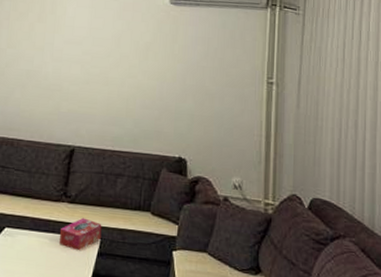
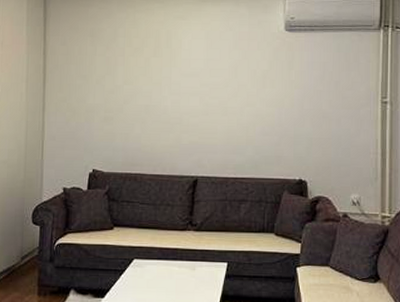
tissue box: present [59,217,102,250] -> none [187,244,228,274]

